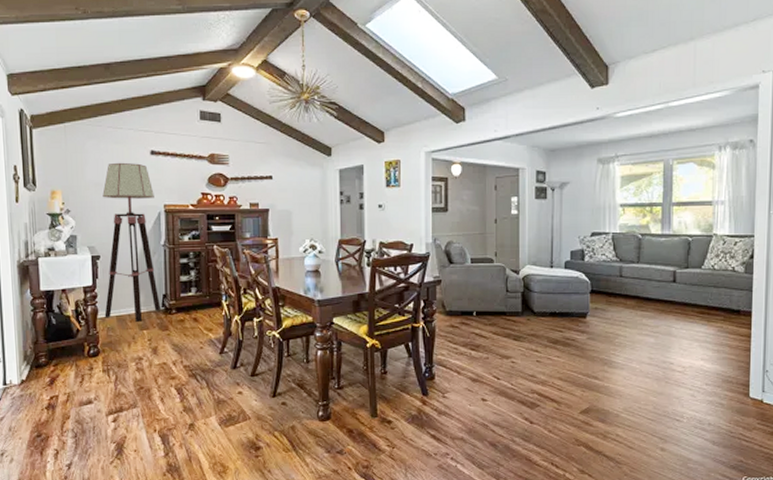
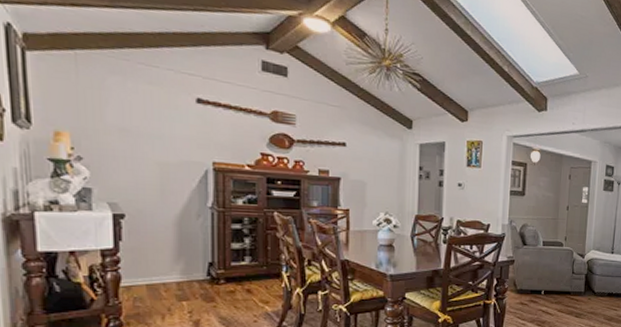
floor lamp: present [102,162,162,322] -> none [129,106,207,292]

